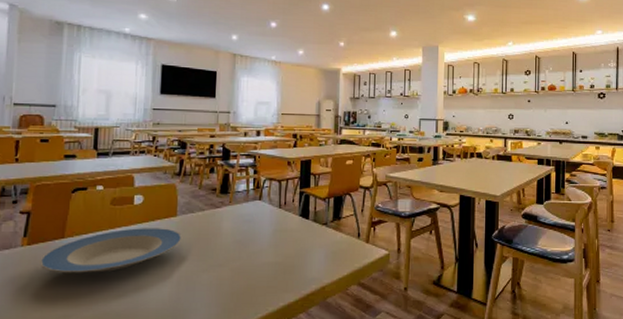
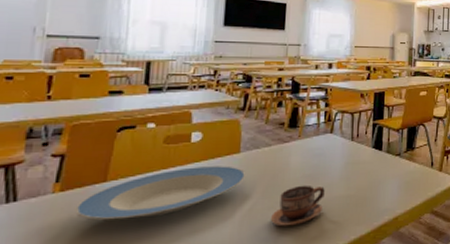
cup: none [204,250,255,289] -> present [270,185,325,227]

